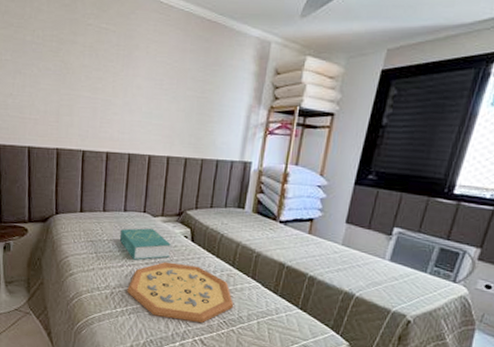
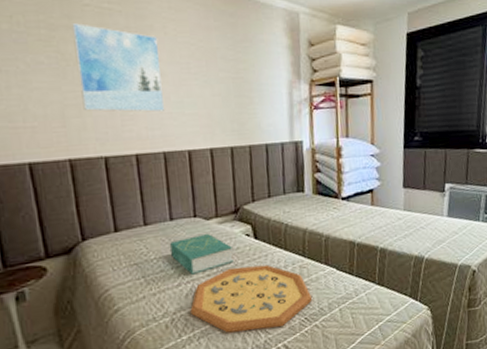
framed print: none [73,39,141,119] -> present [72,23,164,112]

